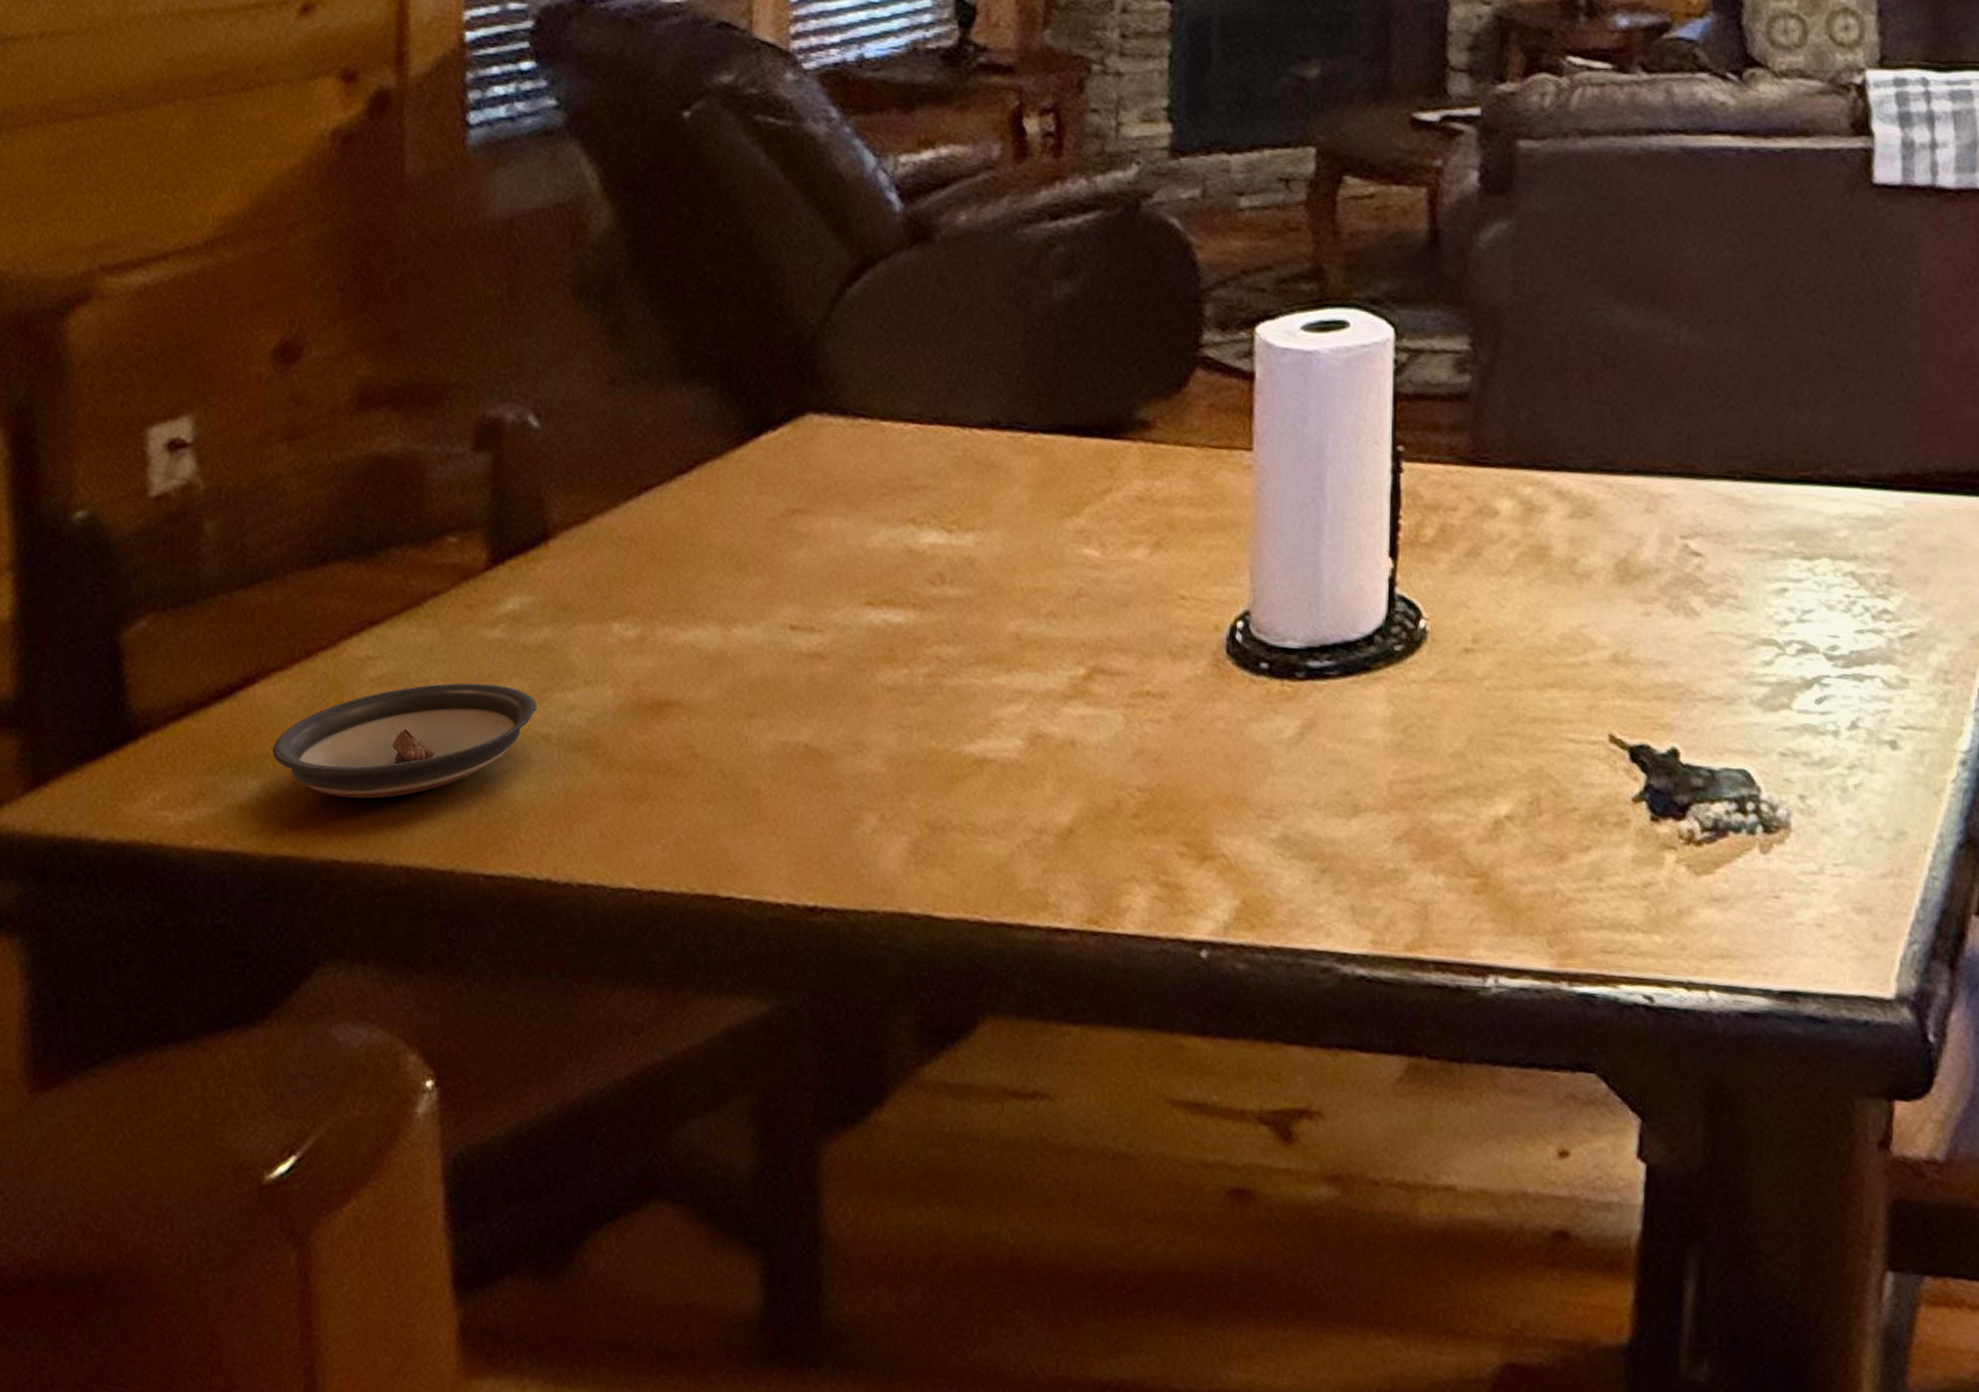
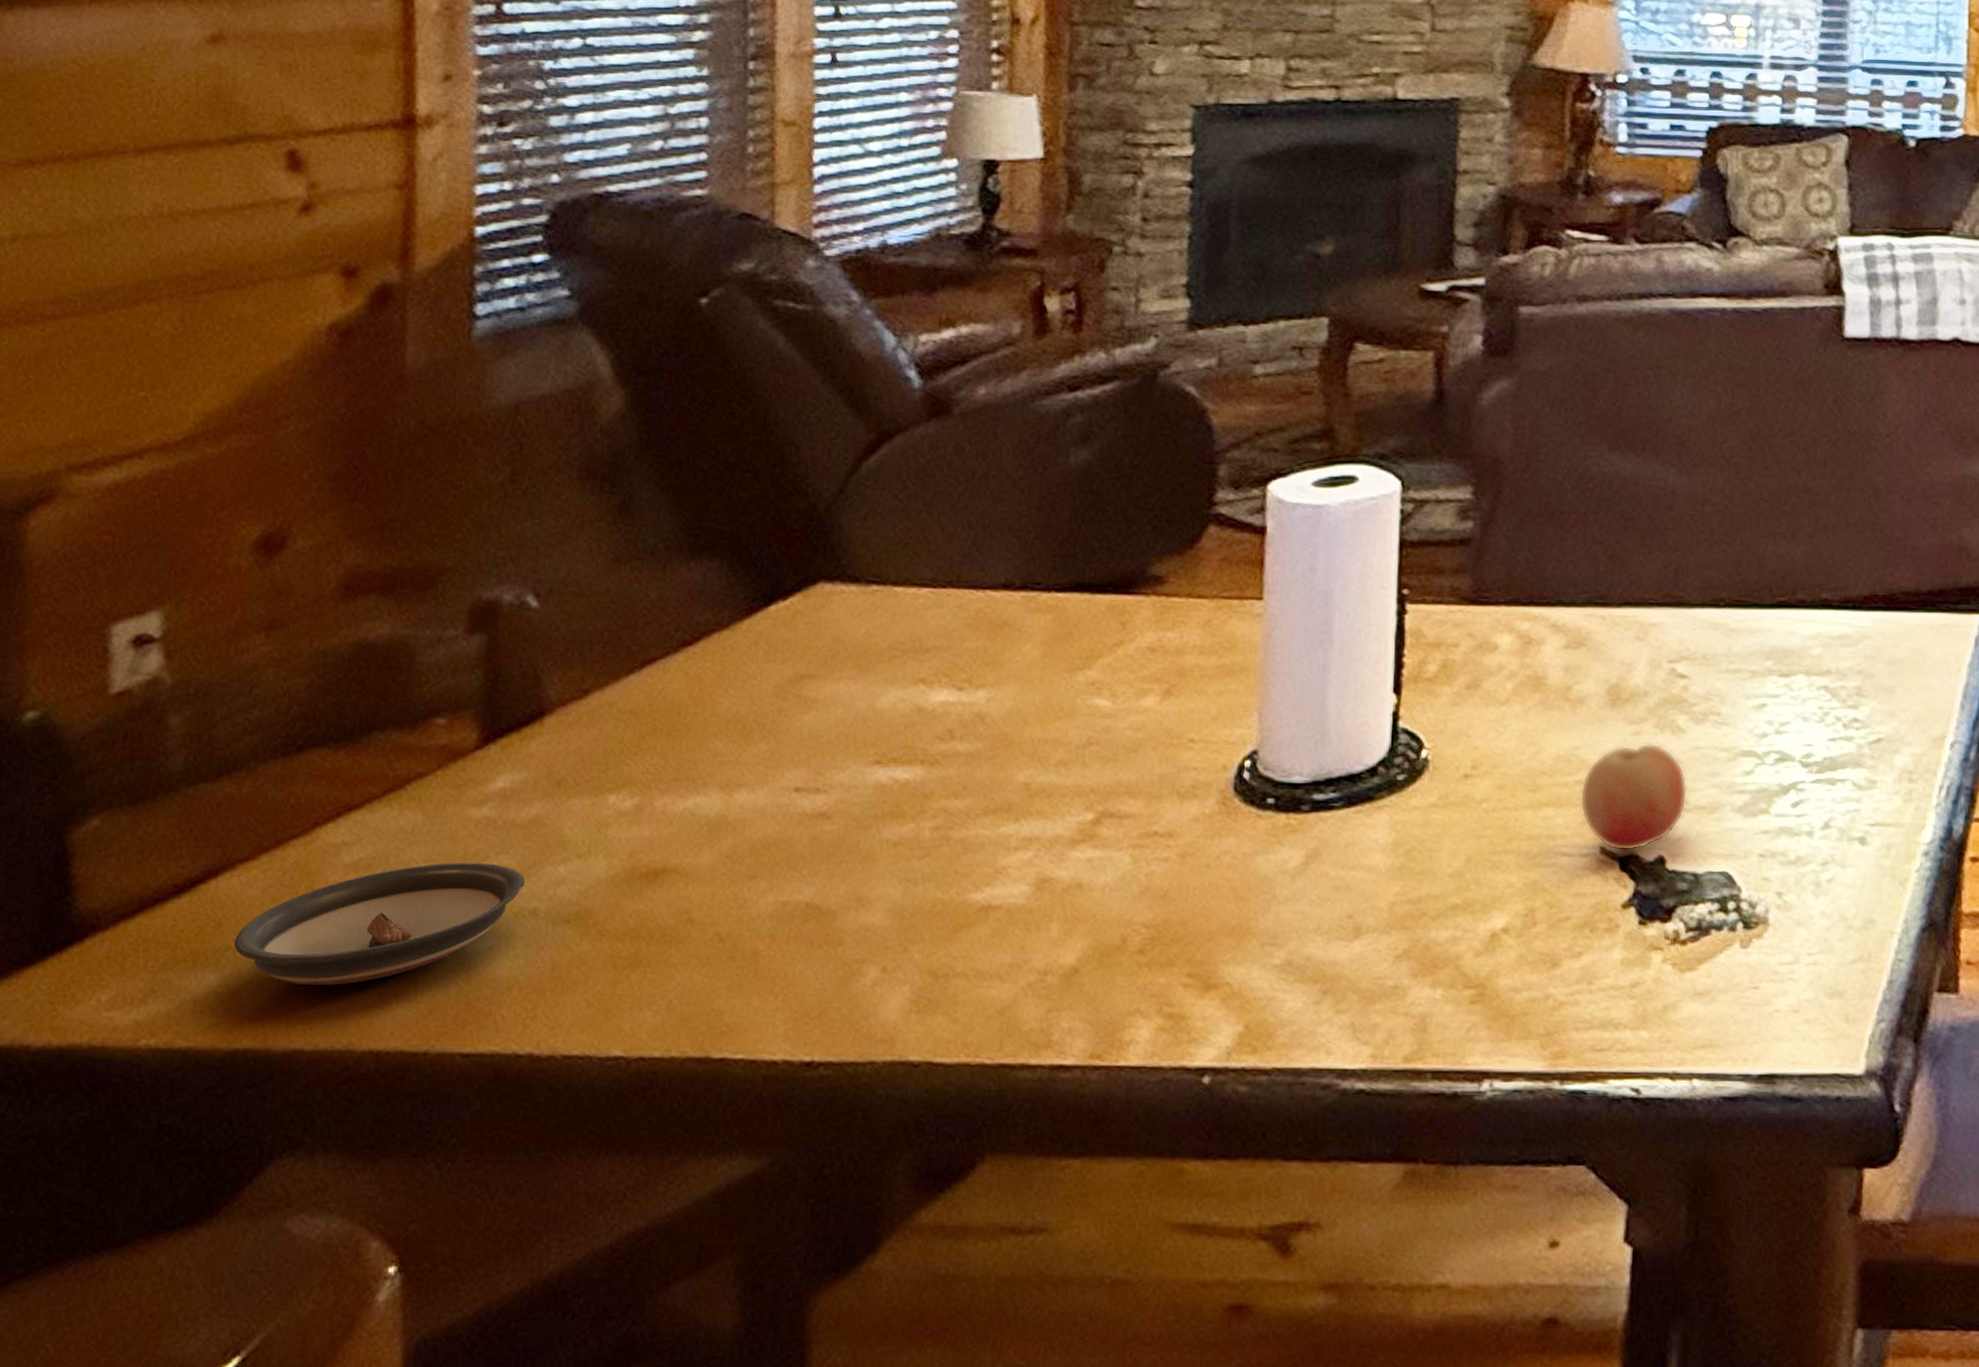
fruit: none [1586,624,1703,742] -> present [1579,743,1688,852]

